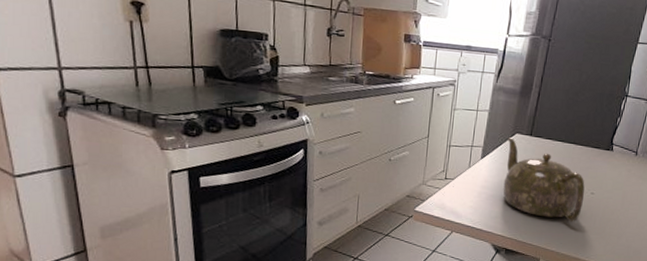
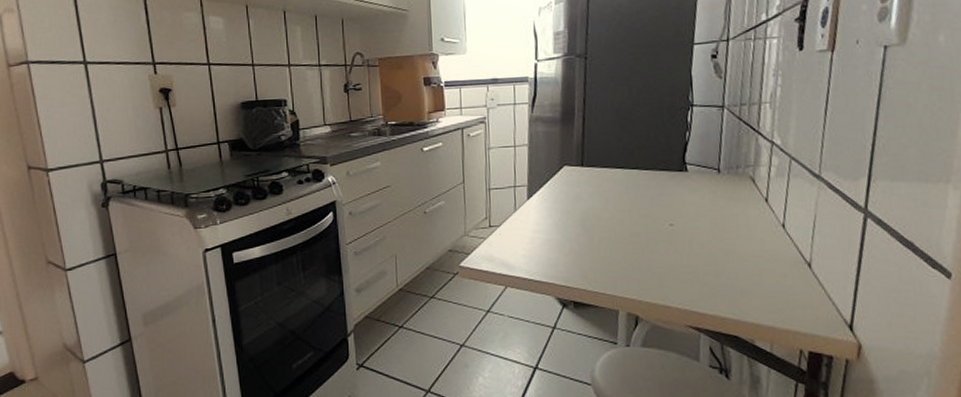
teapot: present [503,137,585,221] -> none [554,171,662,261]

